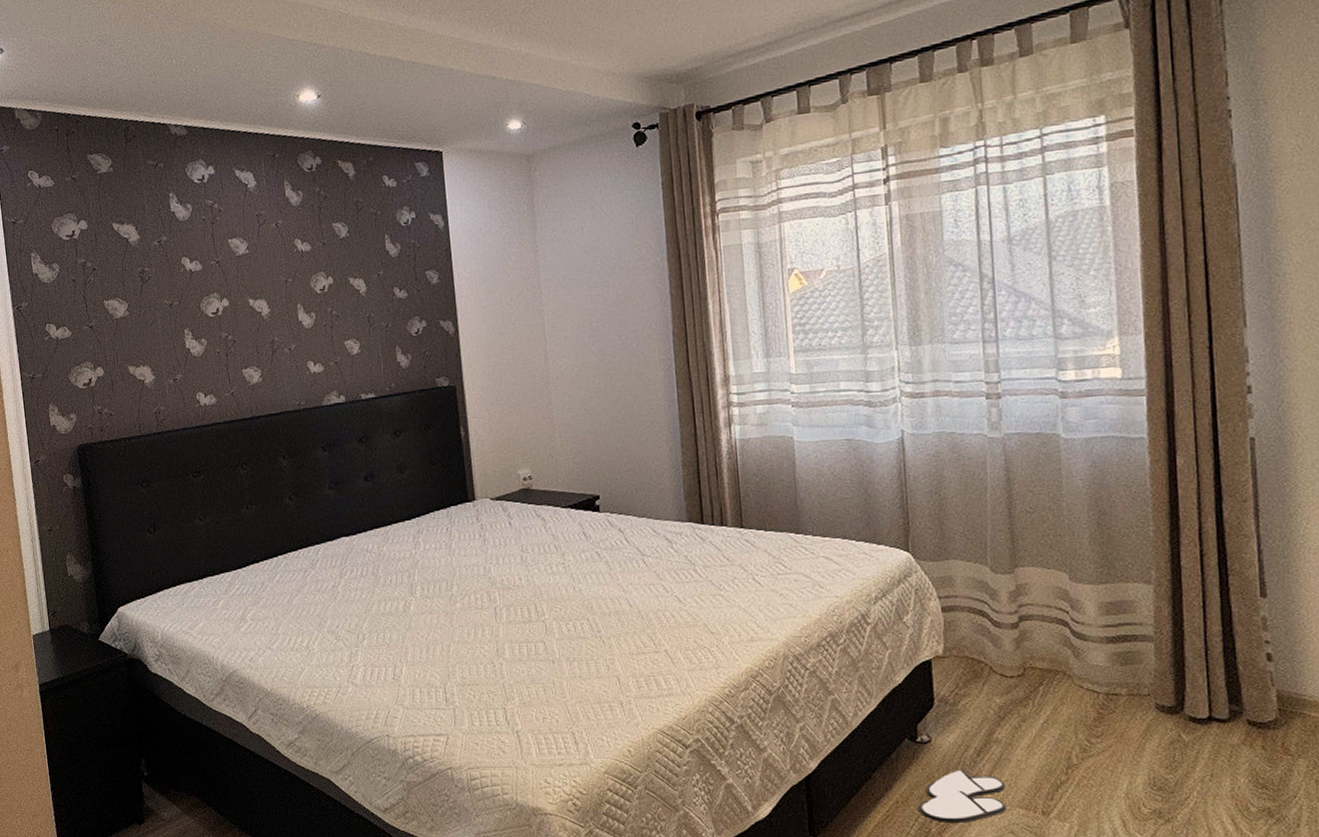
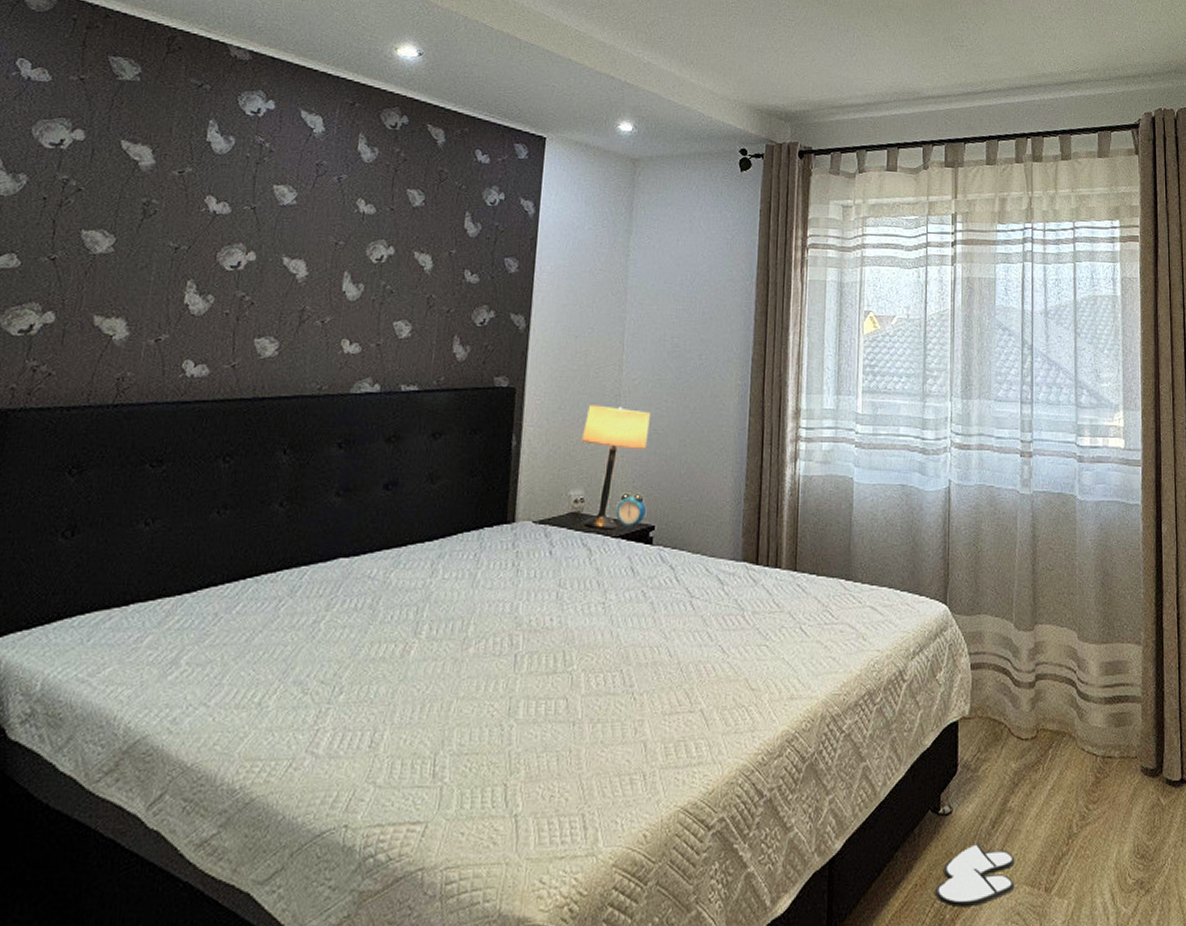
table lamp: none [521,393,581,502] -> present [582,405,650,530]
alarm clock: none [562,468,590,498] -> present [616,492,647,527]

